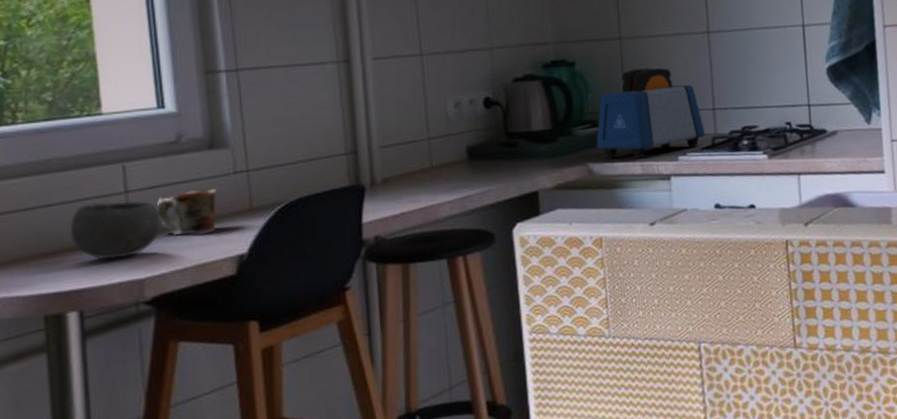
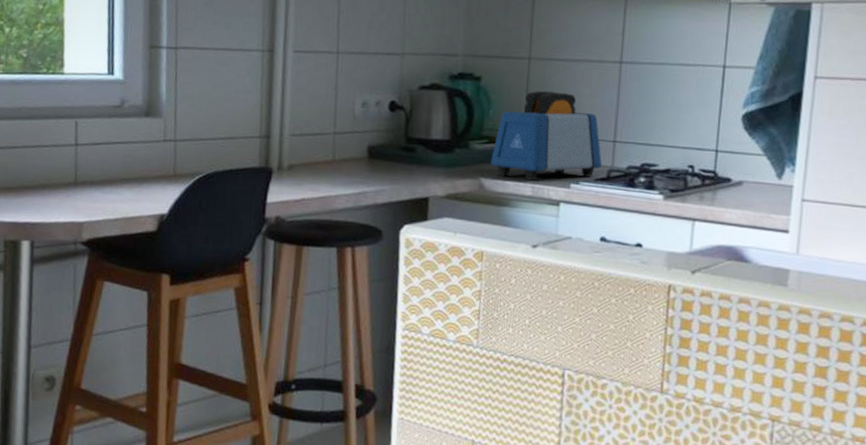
bowl: present [70,200,161,260] -> none [29,150,101,201]
mug: present [157,187,217,236] -> none [99,151,148,190]

